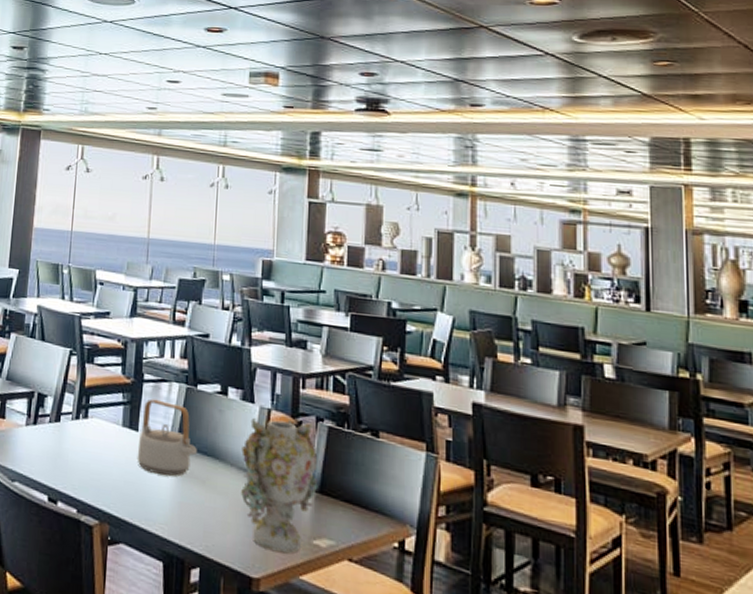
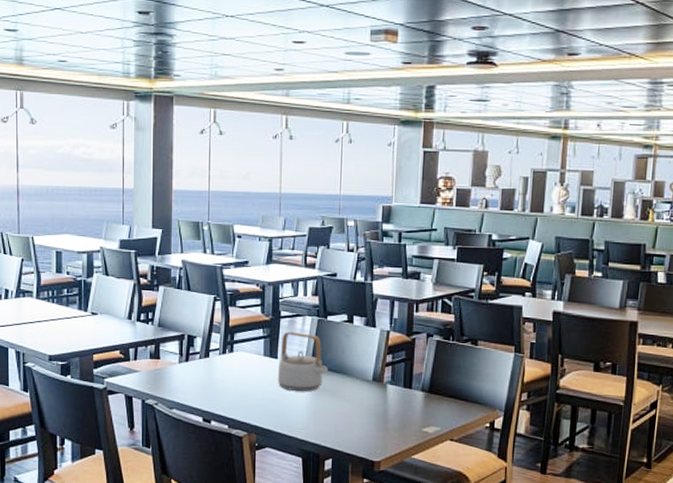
vase: present [241,417,318,553] -> none [365,338,428,440]

